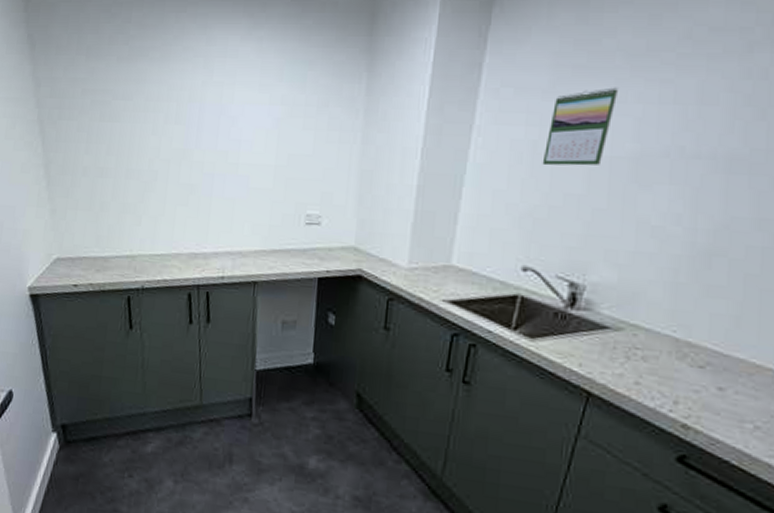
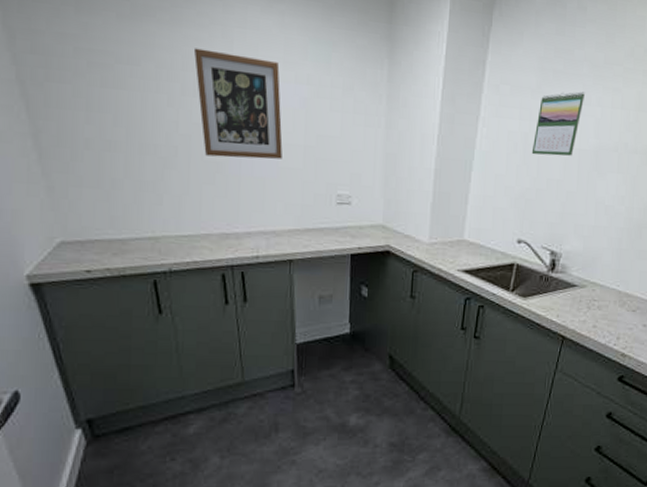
wall art: none [178,80,255,180] -> present [193,48,283,159]

